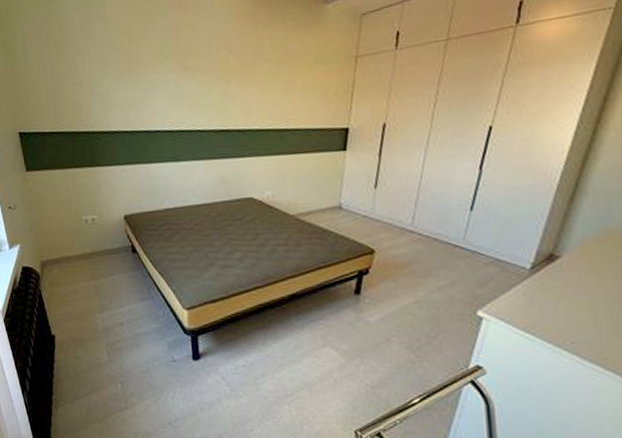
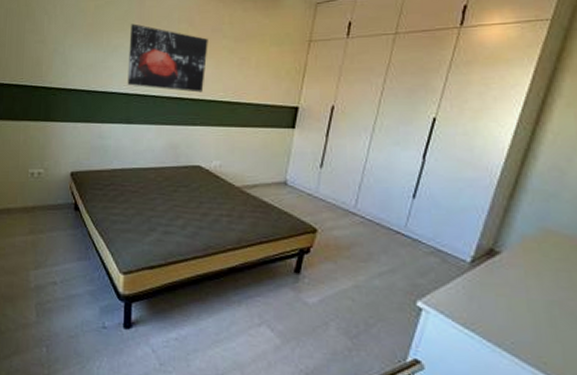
wall art: none [167,55,251,123] -> present [127,24,208,93]

